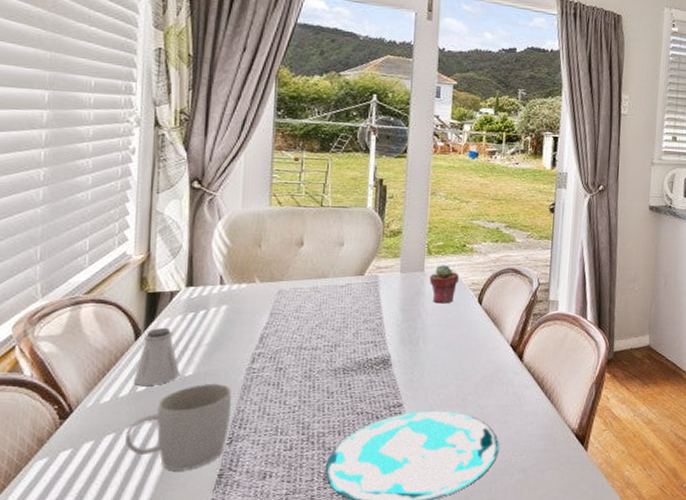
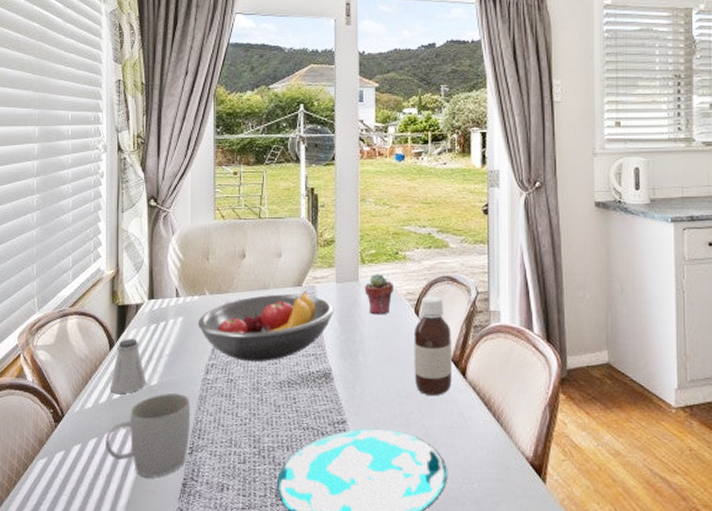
fruit bowl: none [244,280,397,349] -> present [197,291,334,361]
bottle: none [473,286,512,377] -> present [414,296,452,395]

